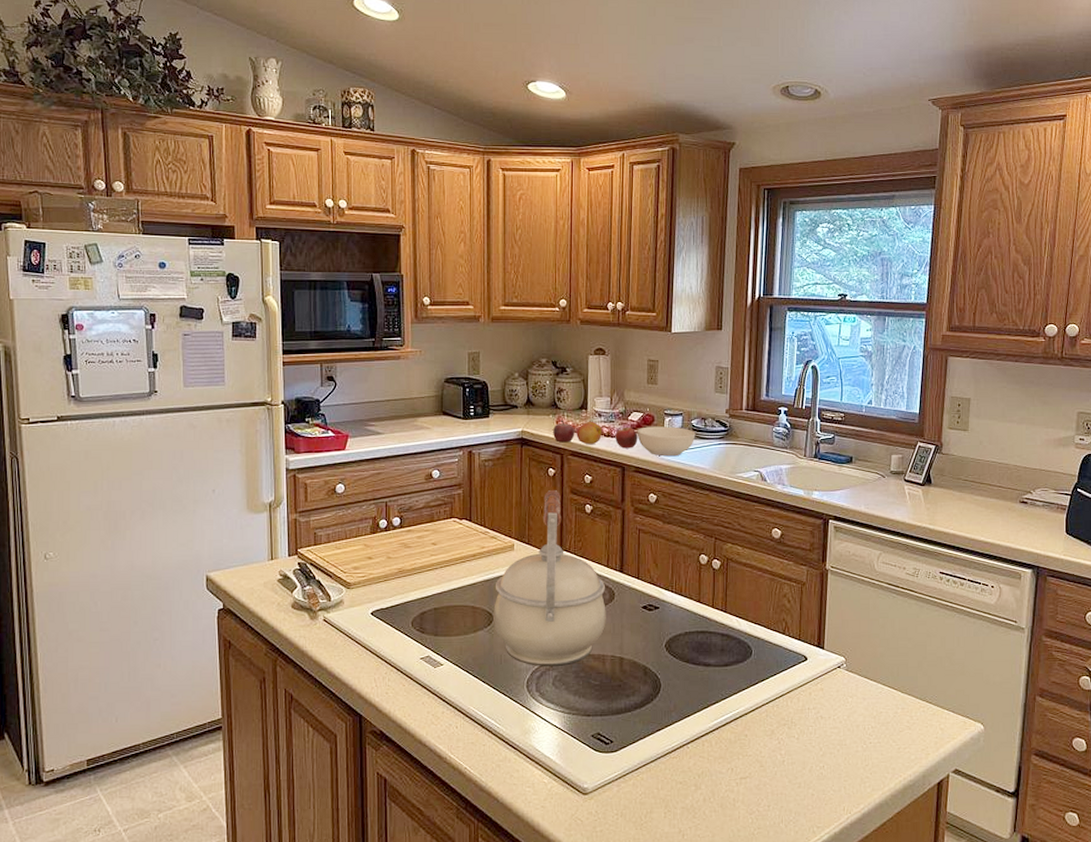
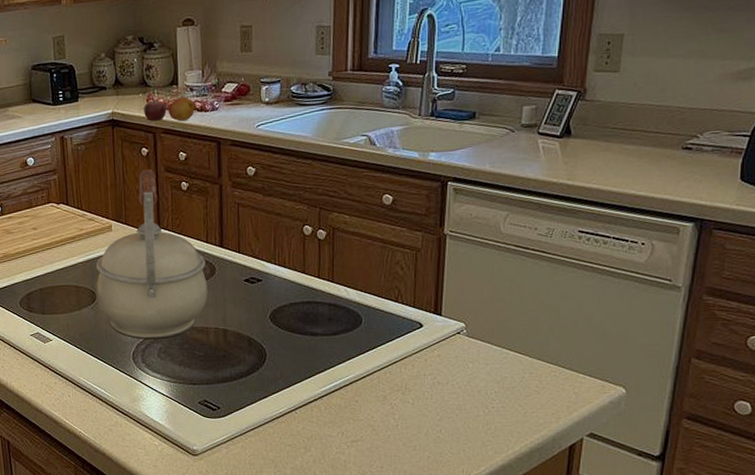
fruit: present [615,427,638,448] -> none [208,99,233,122]
bowl: present [637,426,696,457] -> none [231,95,296,128]

